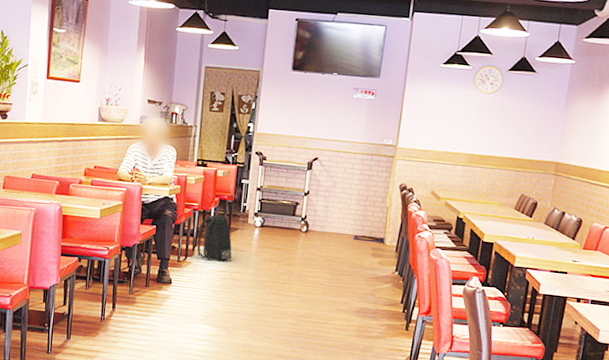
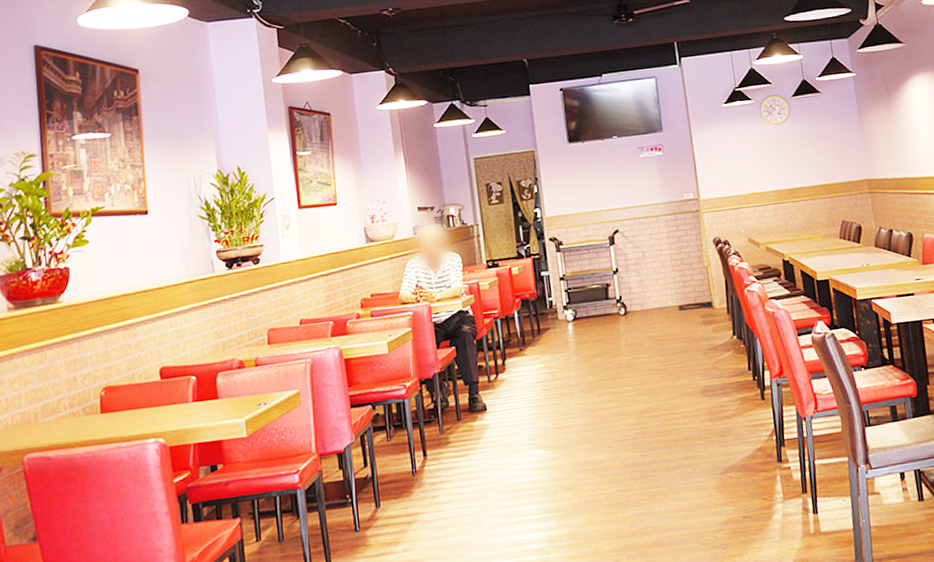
backpack: present [197,214,232,261] -> none [505,317,549,372]

